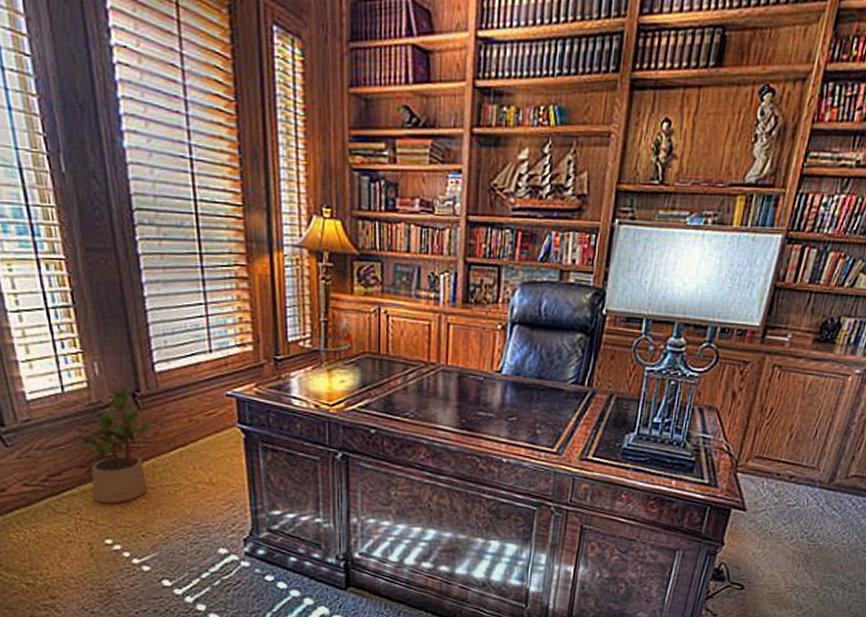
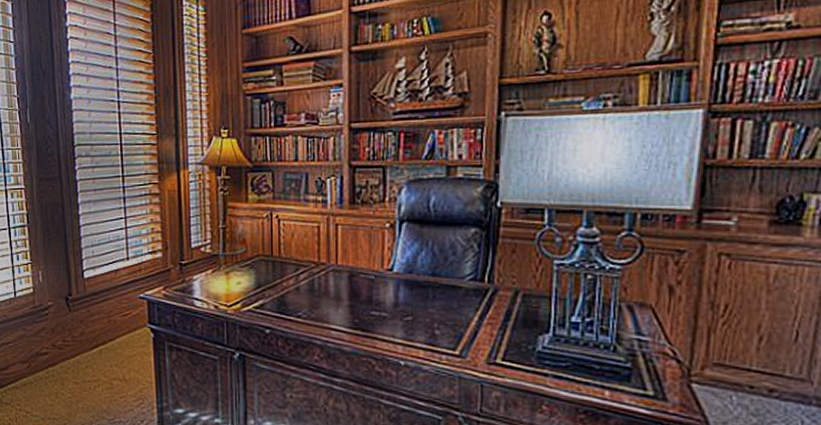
potted plant: present [82,387,151,503] -> none [26,292,79,396]

